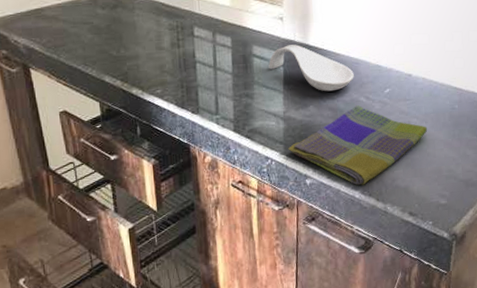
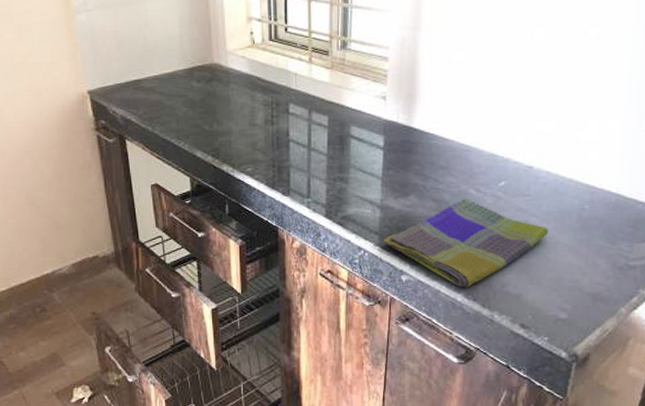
spoon rest: present [268,44,354,92] -> none [367,127,464,181]

